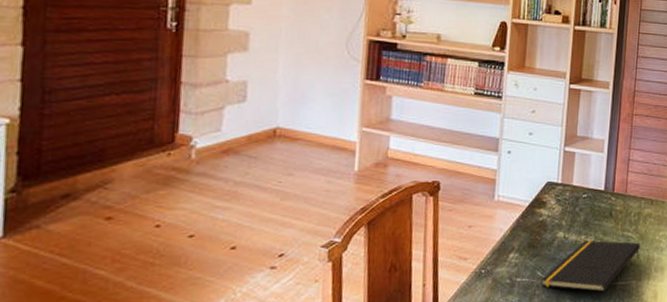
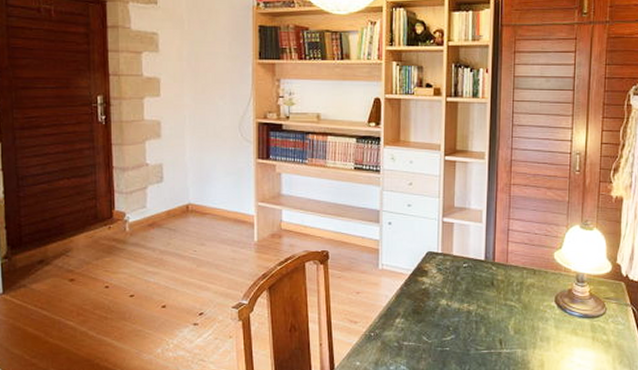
notepad: present [540,241,641,292] -> none [426,309,525,358]

